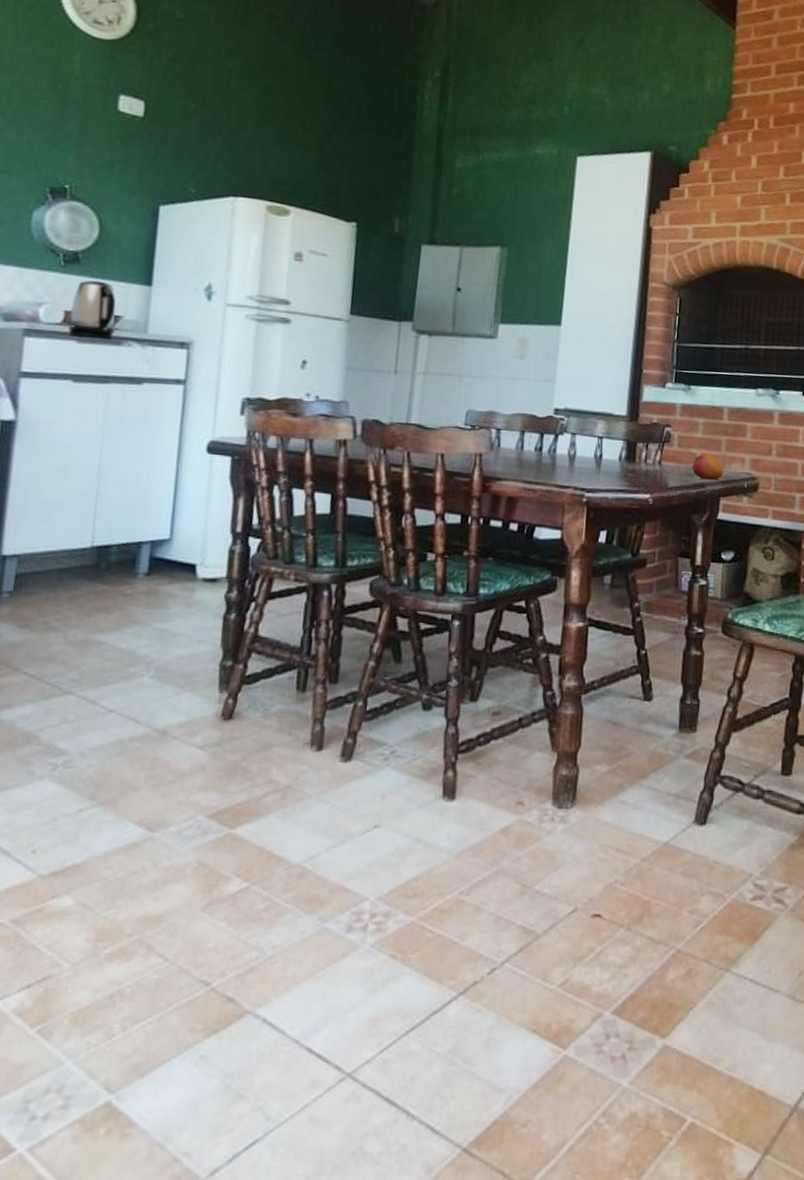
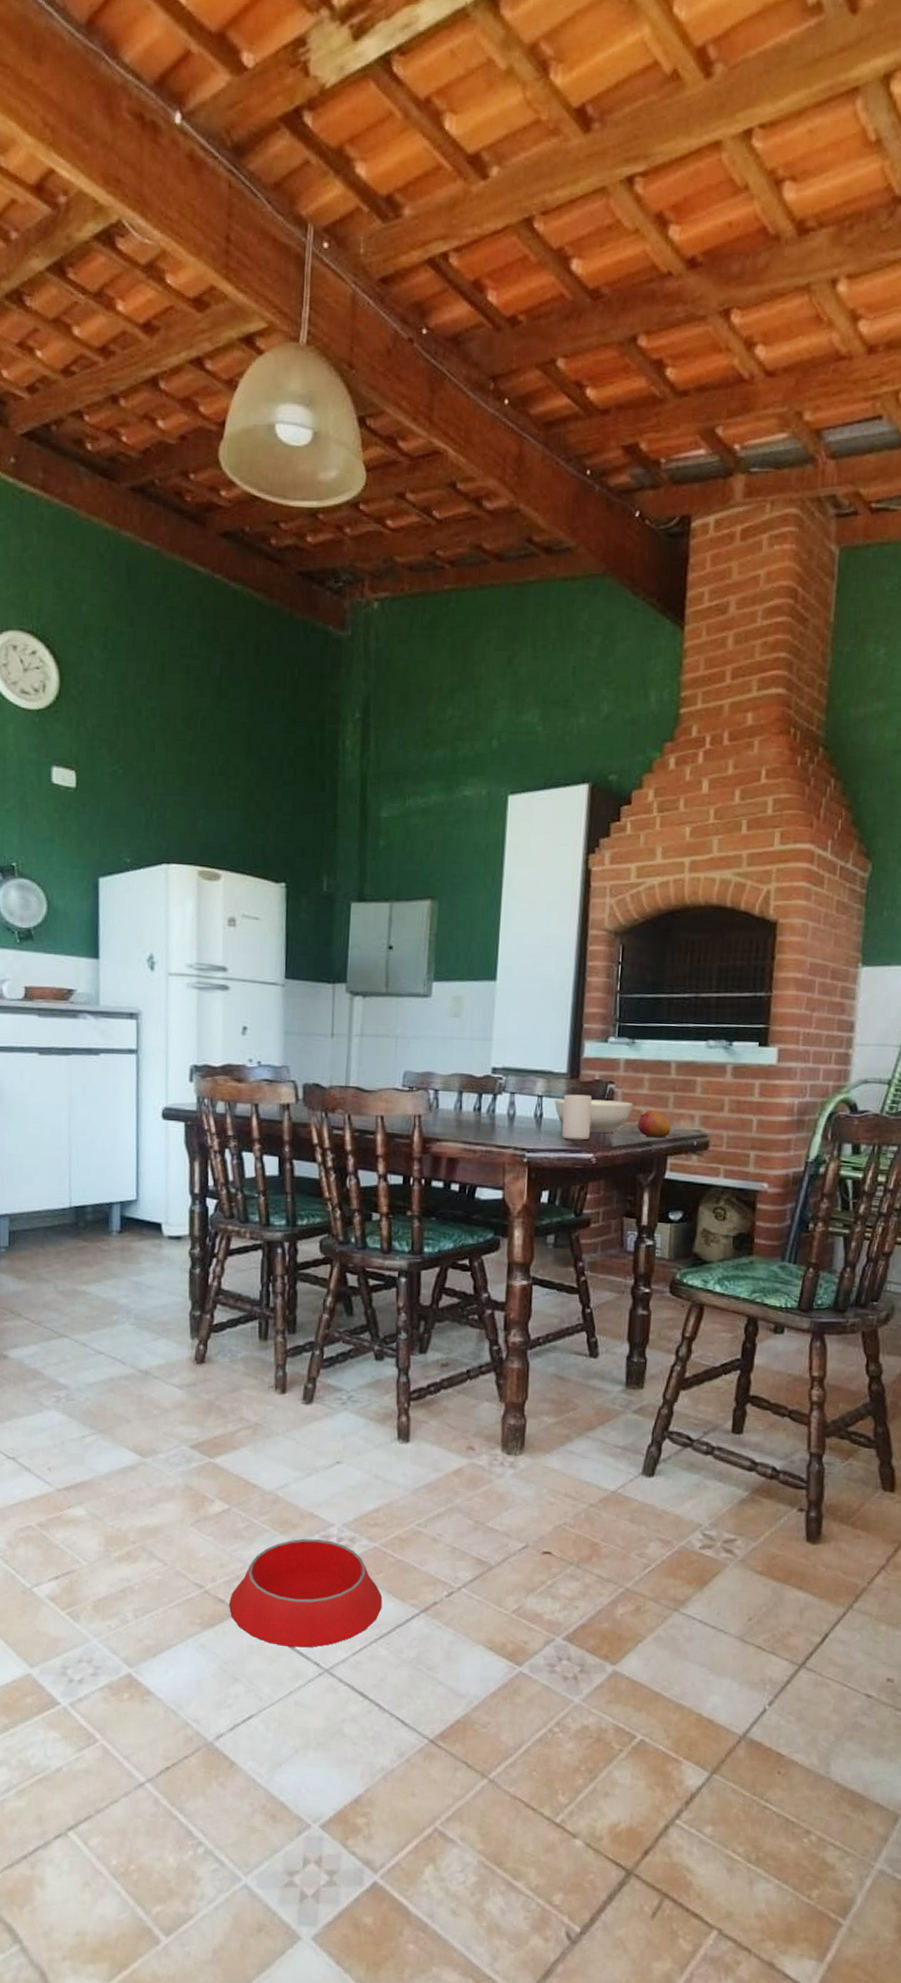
kettle: present [67,280,116,341] -> none [29,955,70,1014]
pet bowl: none [239,917,417,1049] -> present [229,1538,383,1648]
bowl: none [613,440,689,475] -> present [553,1099,634,1134]
cup: none [621,436,650,482] -> present [562,1094,592,1141]

